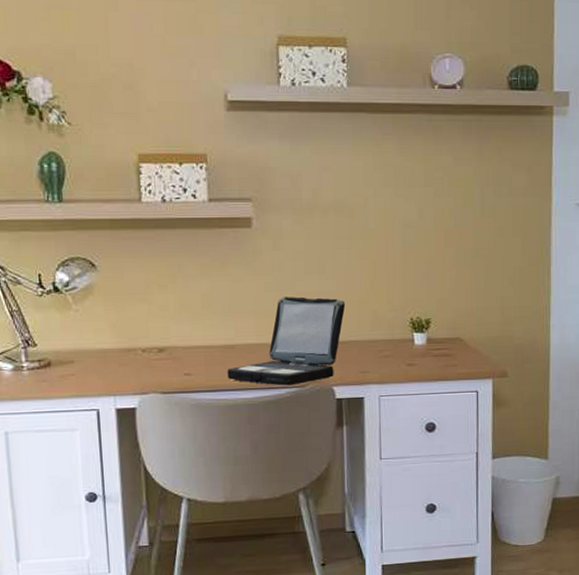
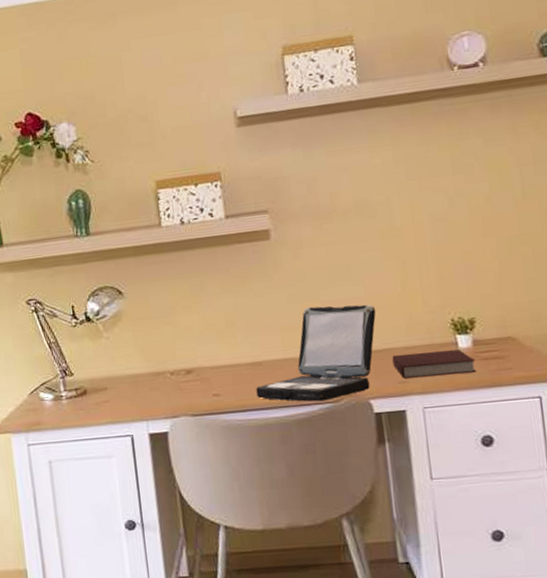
notebook: none [356,346,427,369] -> present [392,350,476,379]

